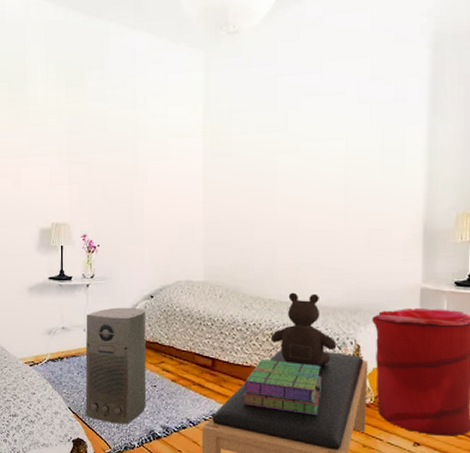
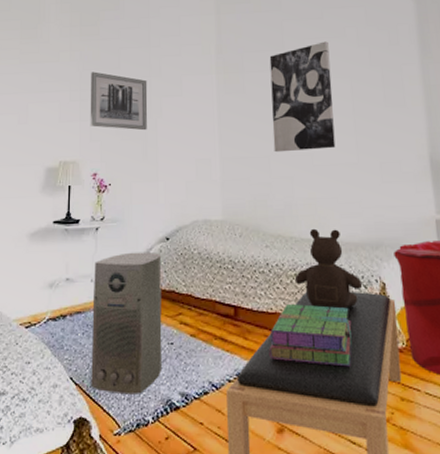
wall art: none [78,135,134,194] -> present [90,72,148,131]
wall art: none [258,99,325,218] -> present [269,41,336,153]

